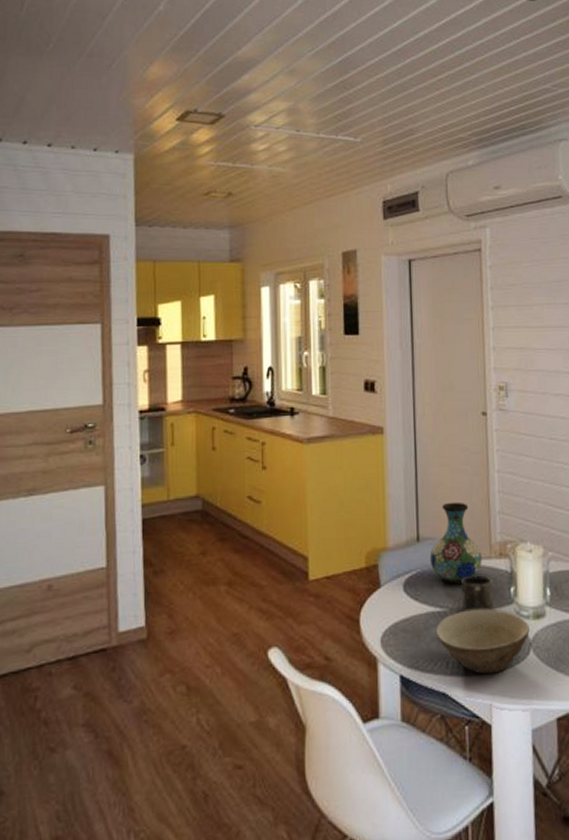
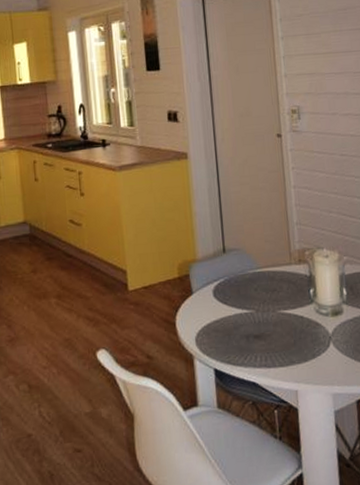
vase: present [429,502,482,585] -> none [235,216,283,289]
bowl: present [436,608,530,675] -> none [244,308,329,366]
mug: present [461,575,495,613] -> none [265,279,297,313]

